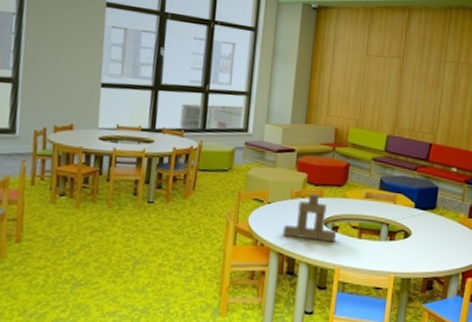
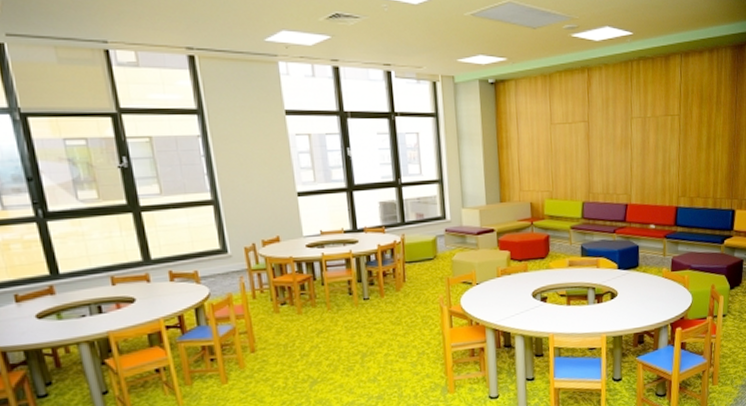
toy blocks: present [283,193,337,243] -> none [495,269,547,314]

